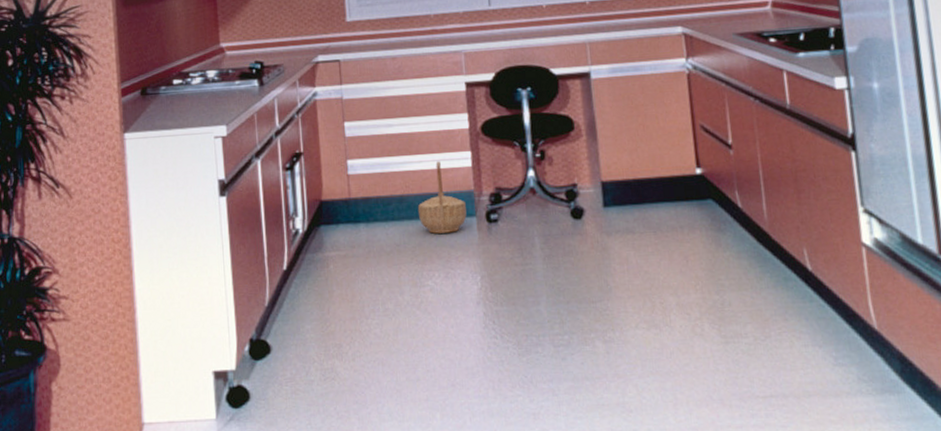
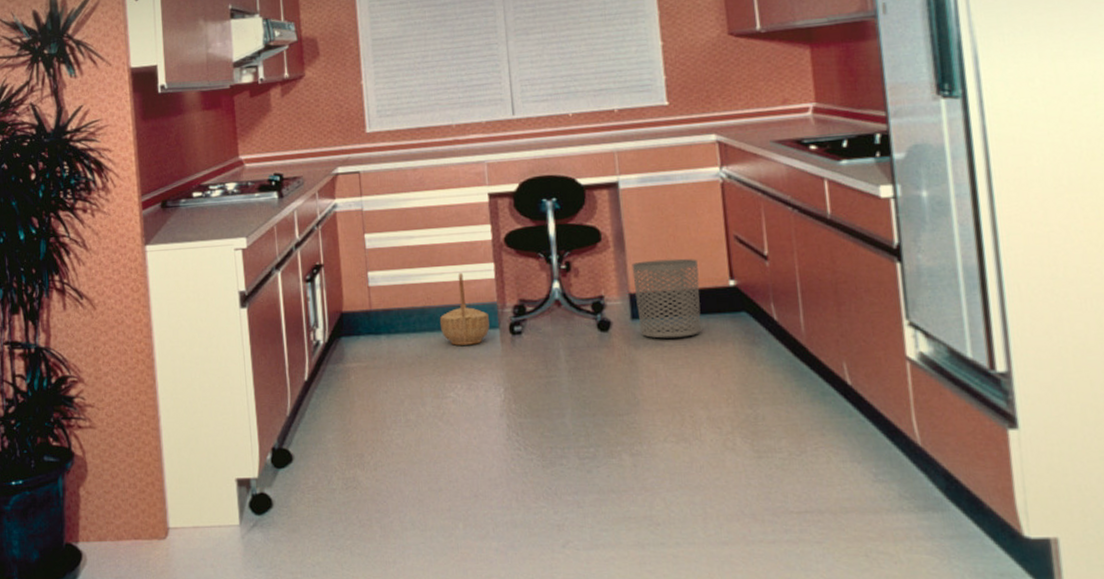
waste bin: none [603,147,670,226] -> present [632,258,701,339]

